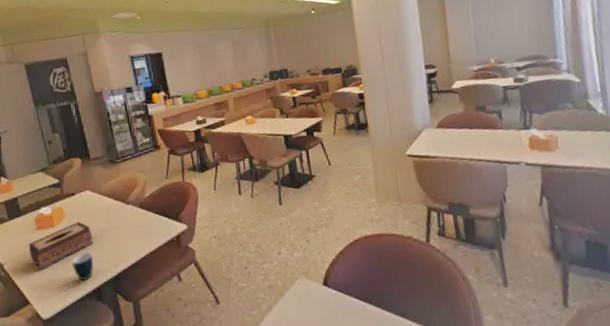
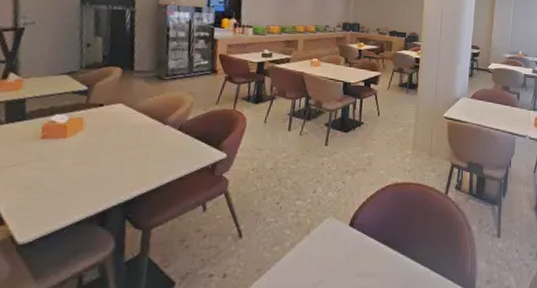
tissue box: present [29,221,93,270] -> none [22,135,114,185]
mug: present [72,252,94,281] -> none [77,170,107,202]

